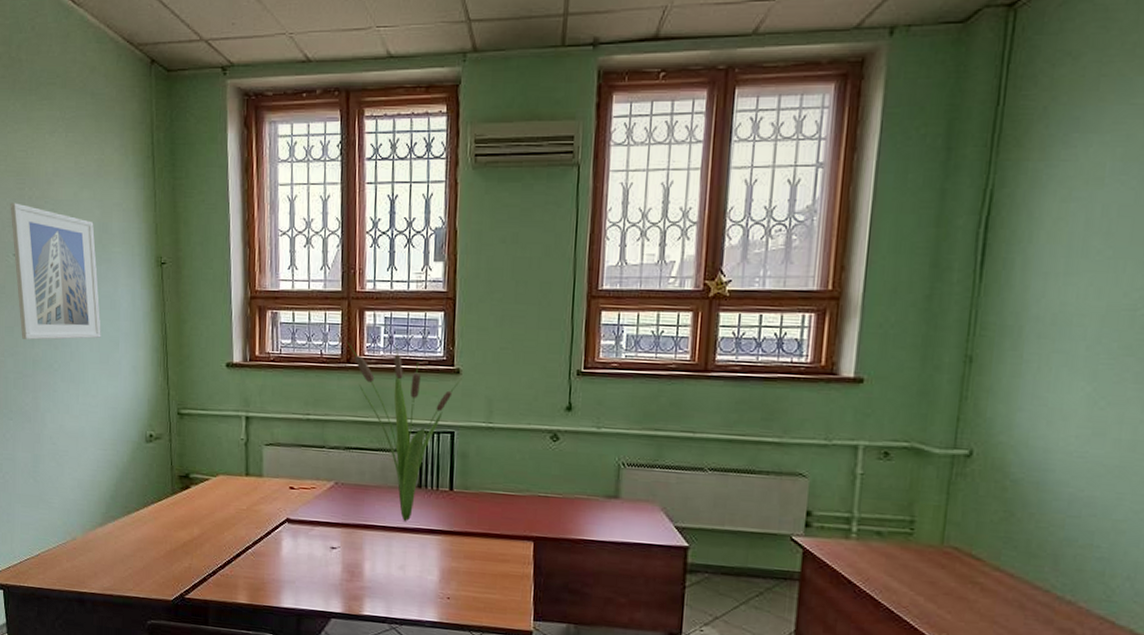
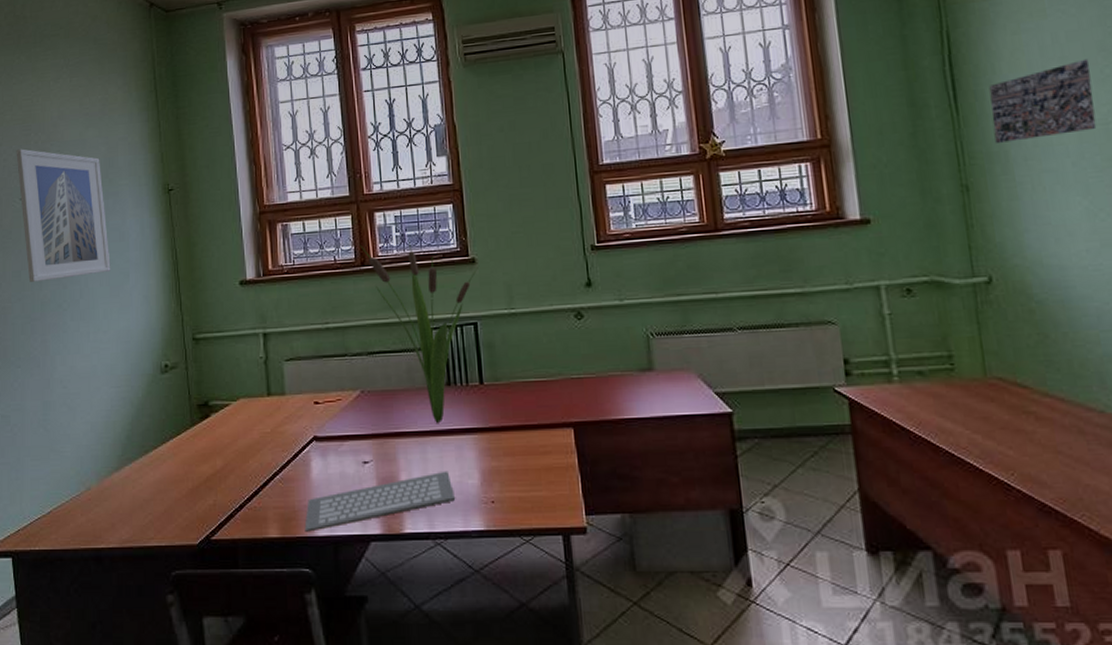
computer keyboard: none [271,565,413,603] -> present [304,470,455,532]
map: none [1012,237,1136,317] -> present [989,58,1097,143]

